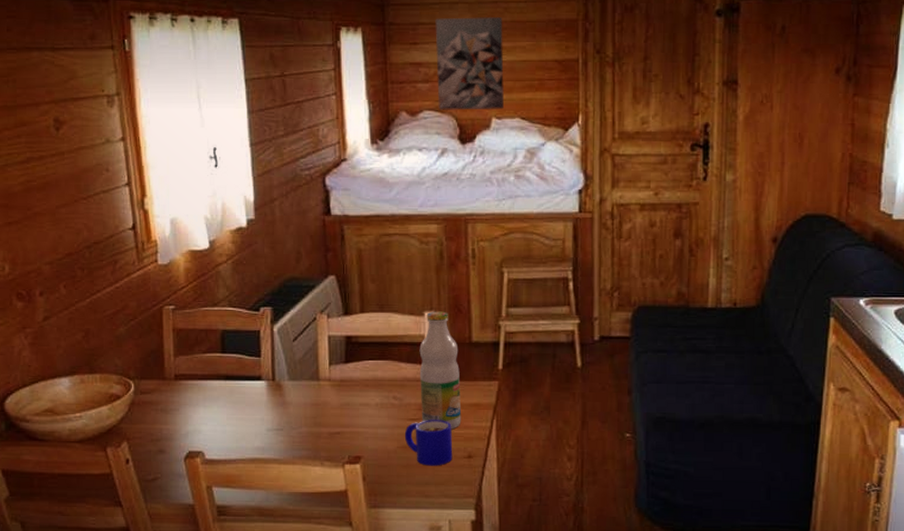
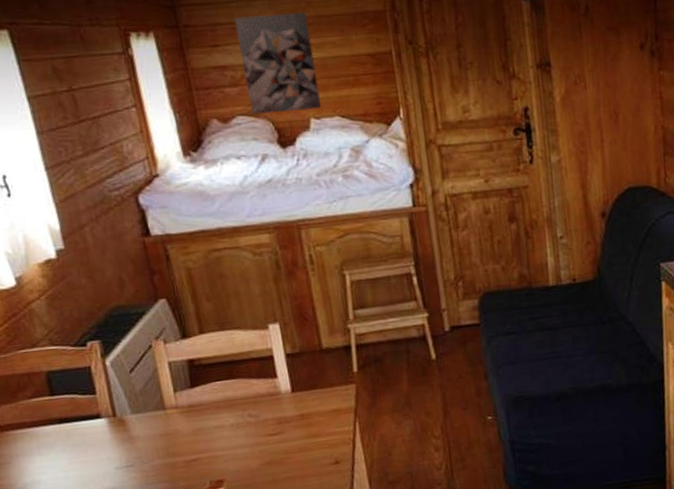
mug: present [404,420,453,466] -> none [265,430,320,479]
bottle: present [419,311,462,430] -> none [268,321,324,439]

